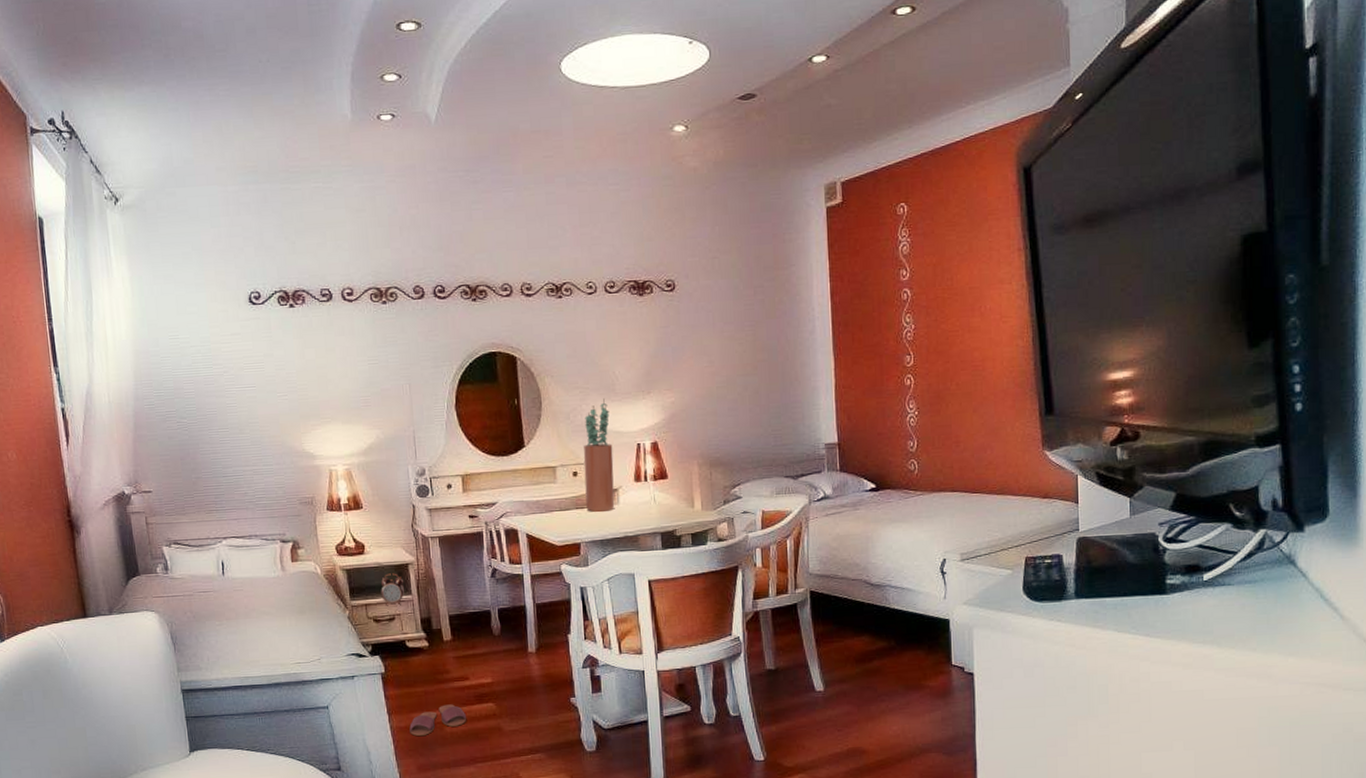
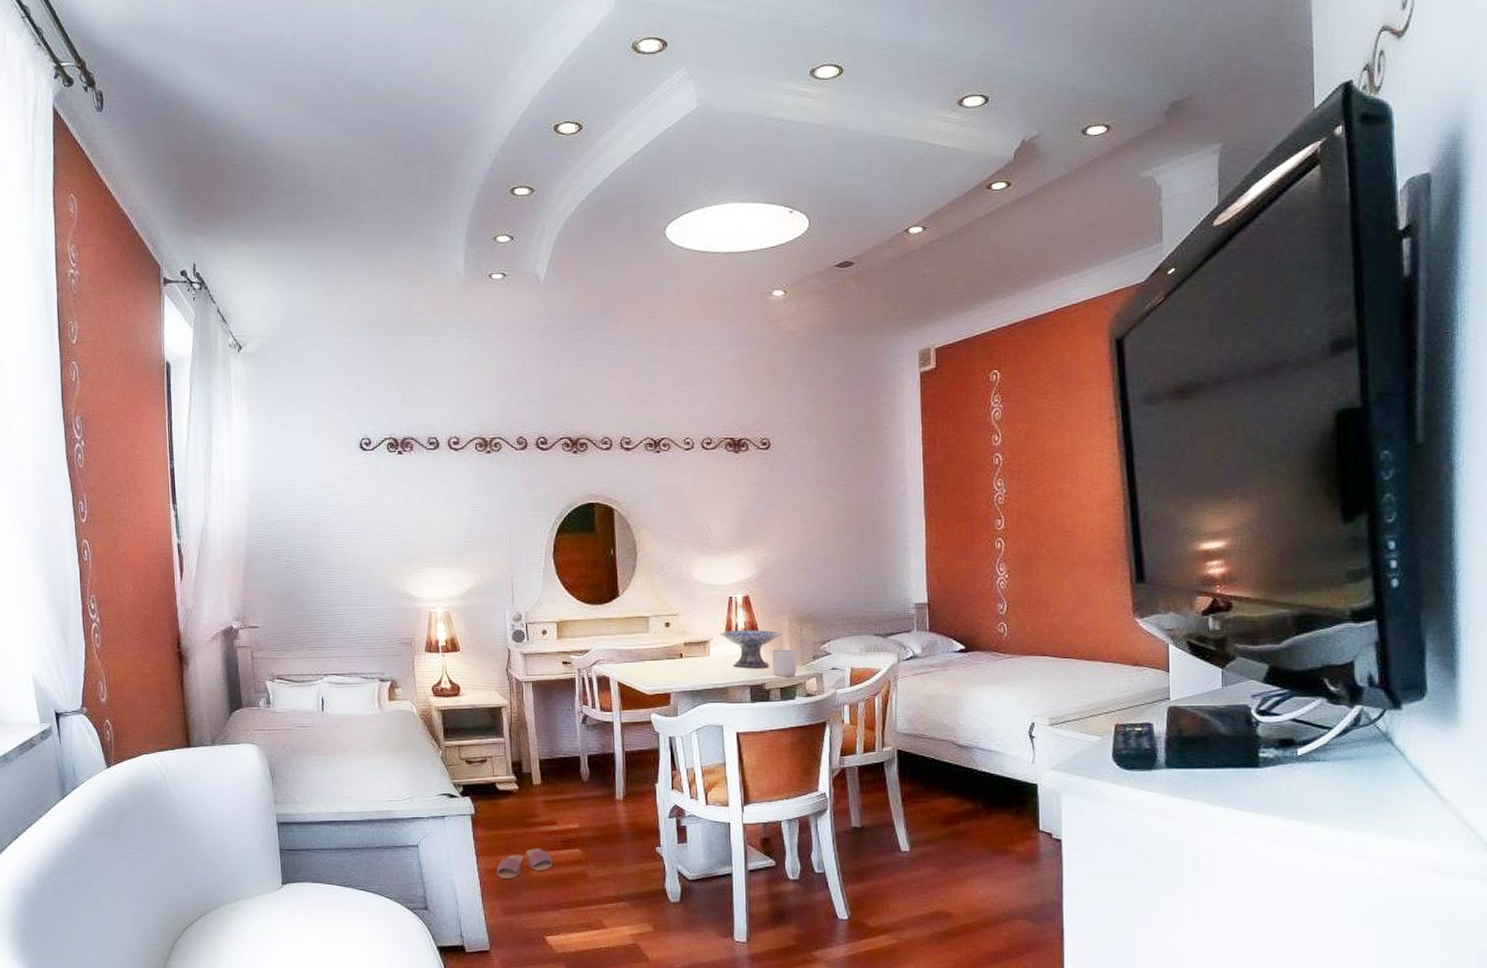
alarm clock: present [380,573,405,605] -> none [474,715,498,747]
vase: present [583,398,615,512] -> none [676,551,706,663]
decorative bowl: none [629,476,692,516] -> present [720,629,782,669]
mug: none [682,494,708,523] -> present [772,649,797,677]

